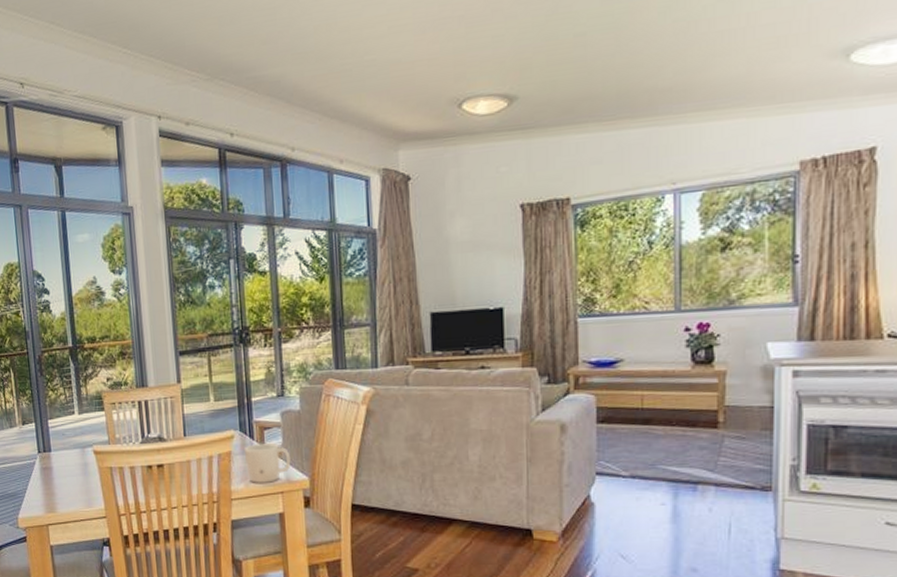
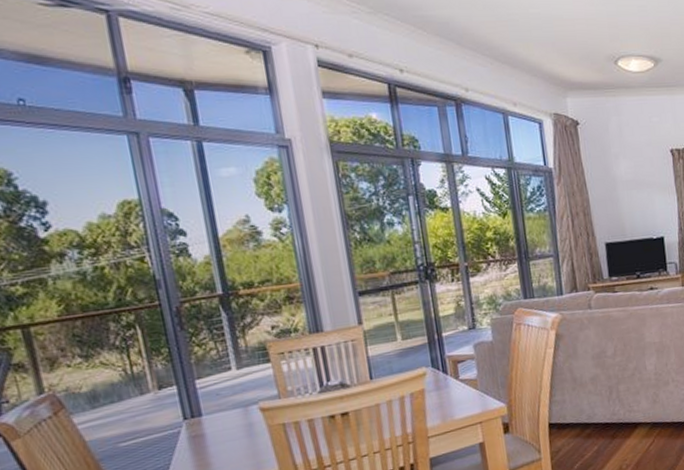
mug: present [245,442,291,484] -> none [439,375,488,418]

